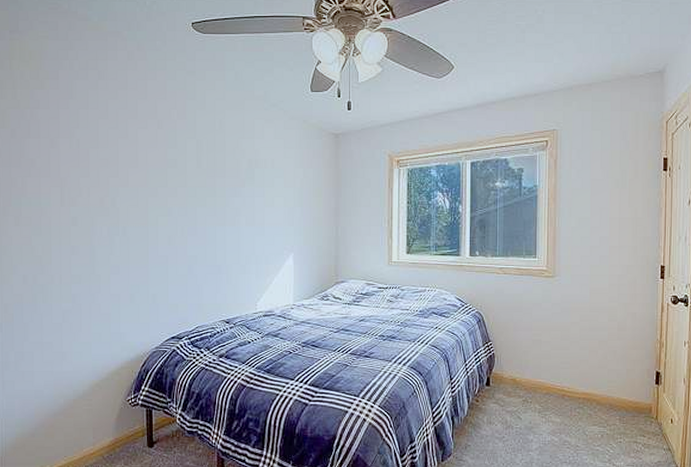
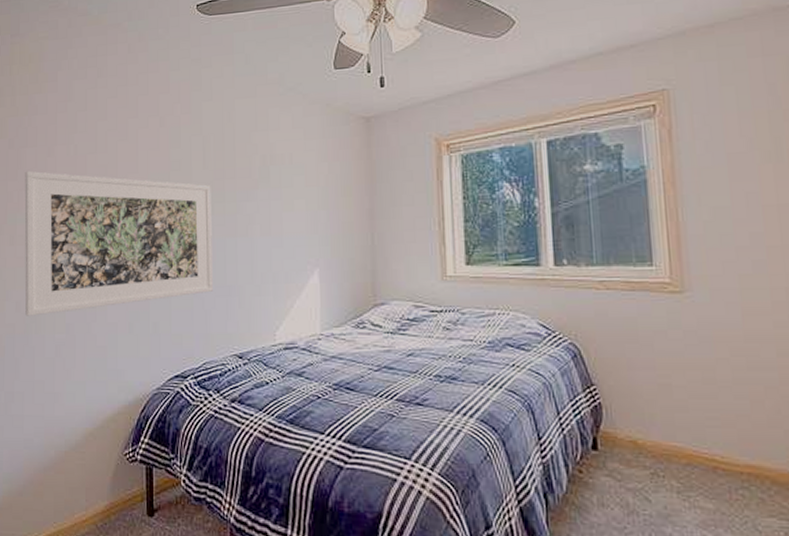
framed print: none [28,159,205,288] -> present [24,171,213,316]

